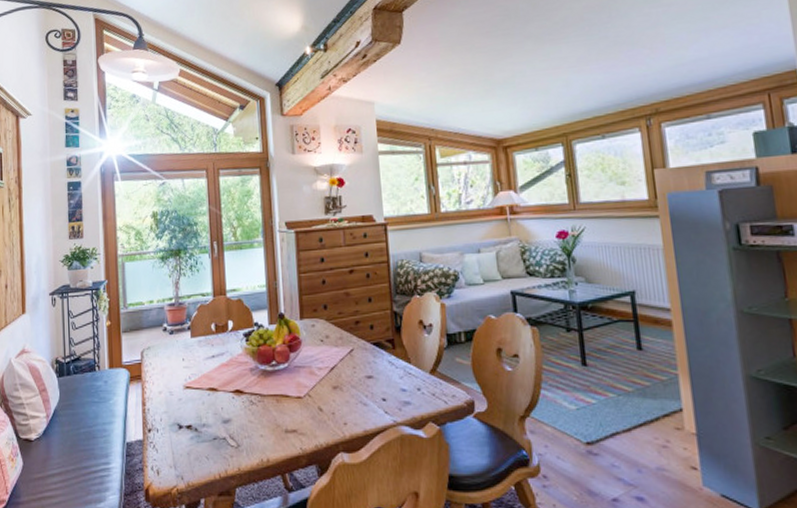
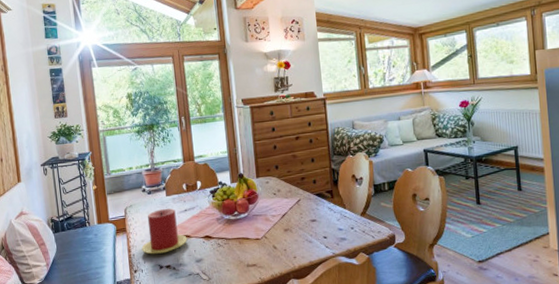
candle: none [158,353,214,410] -> present [141,208,188,254]

